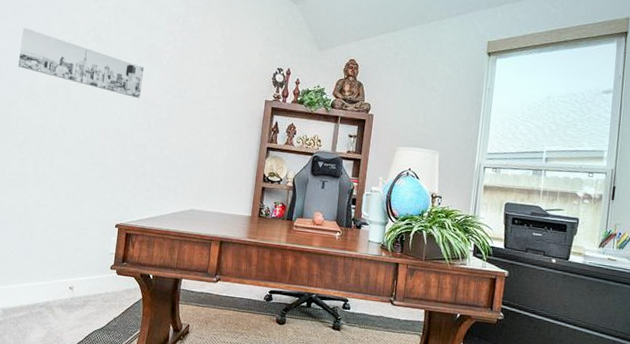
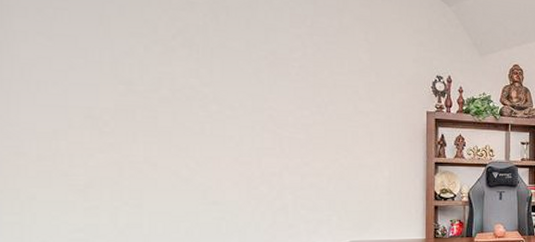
wall art: present [17,28,145,99] -> none [58,29,266,118]

